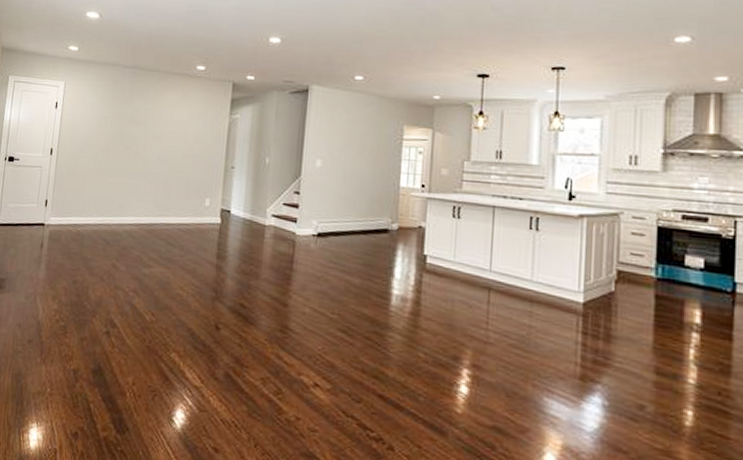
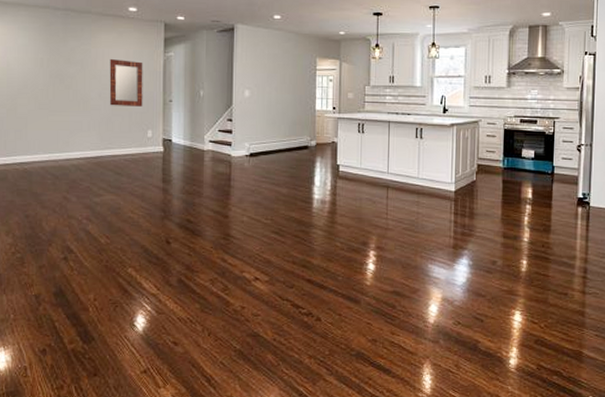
home mirror: none [169,120,207,172] -> present [109,59,143,107]

